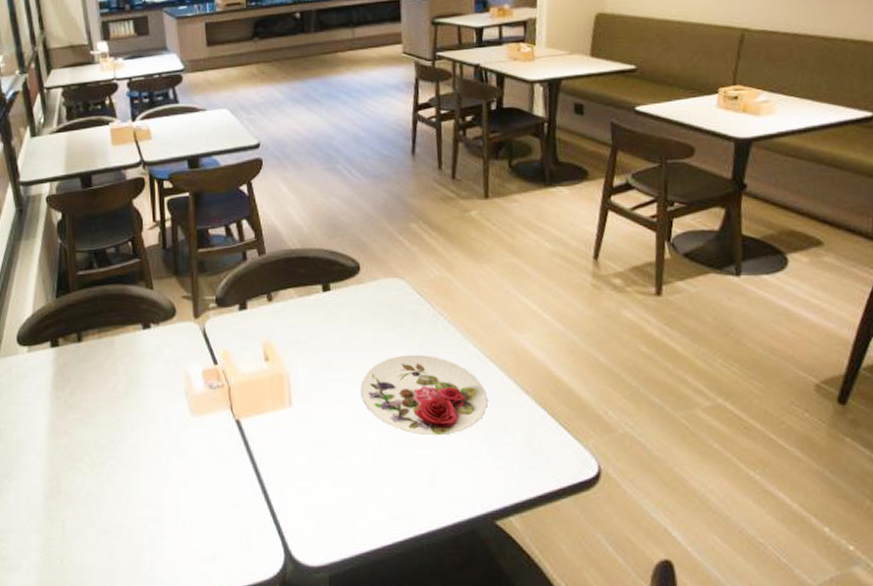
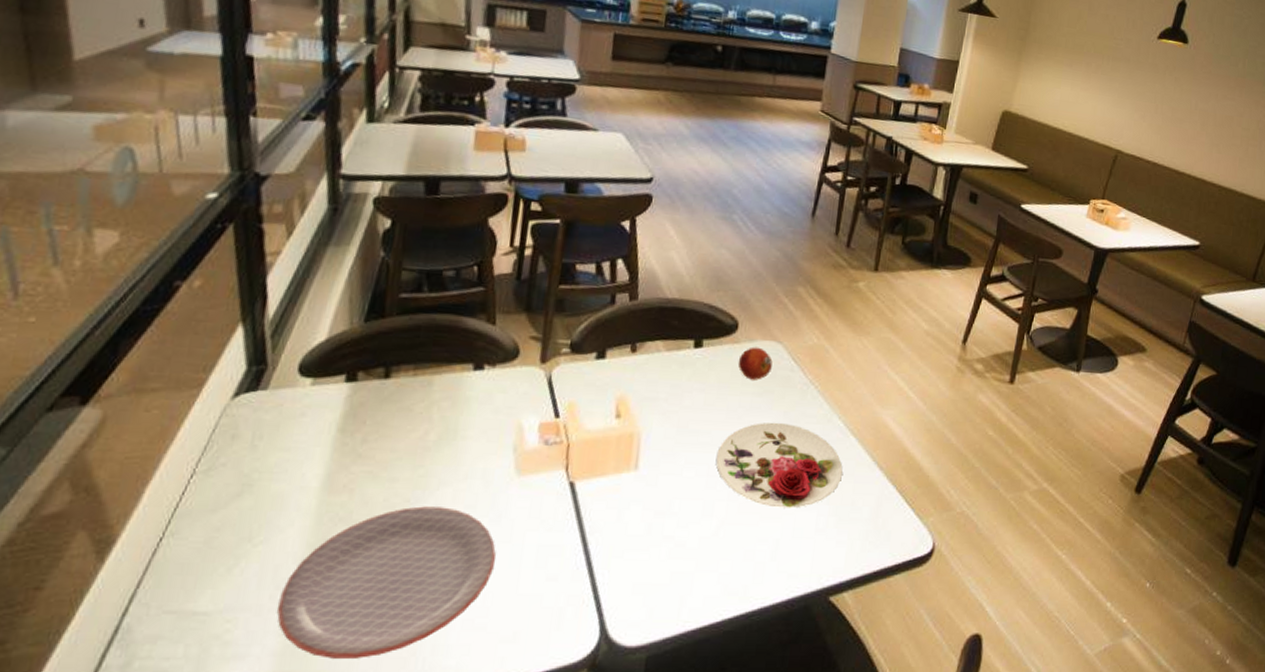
plate: none [34,446,187,572] -> present [277,506,496,659]
fruit: none [365,285,399,316] -> present [738,347,773,380]

